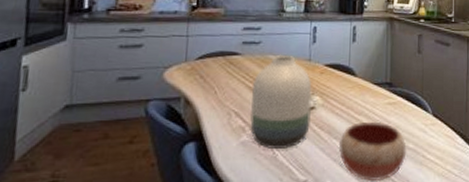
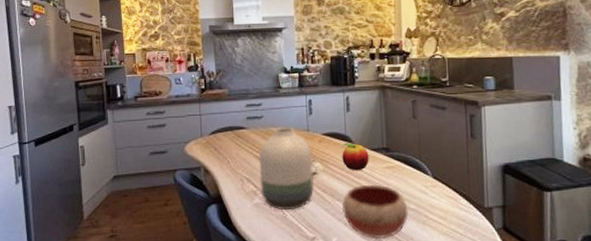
fruit: none [343,76,372,107] -> present [342,143,369,171]

